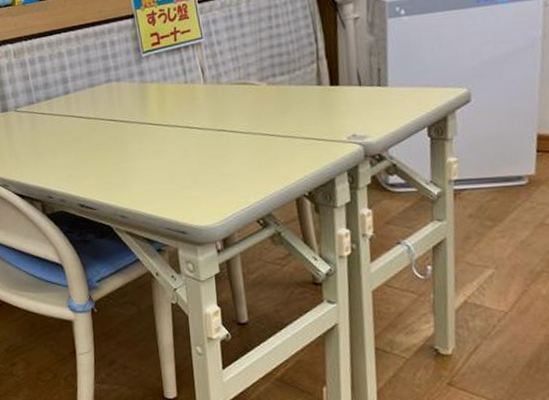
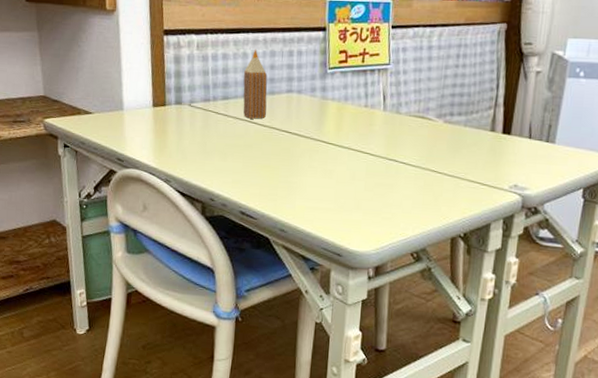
pencil: none [62,47,90,114] -> present [243,49,268,119]

